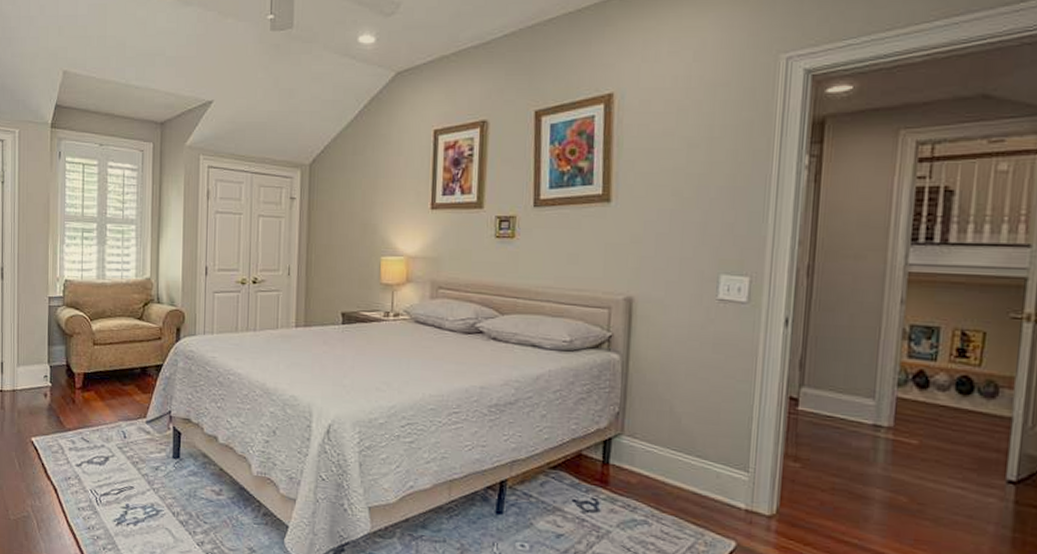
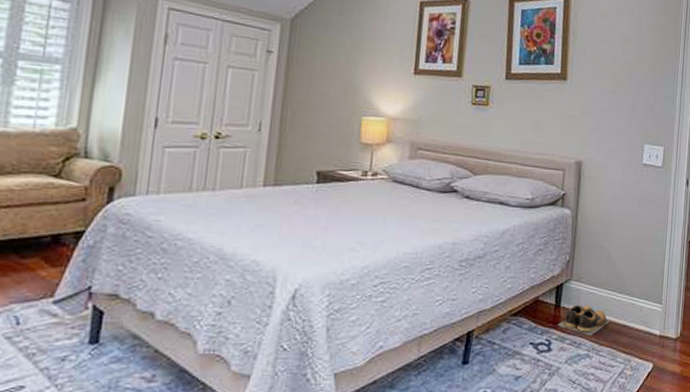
shoes: none [606,463,676,501] -> present [557,304,611,336]

